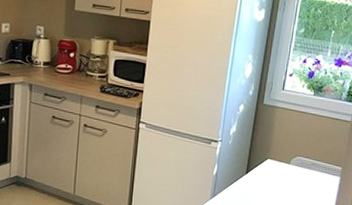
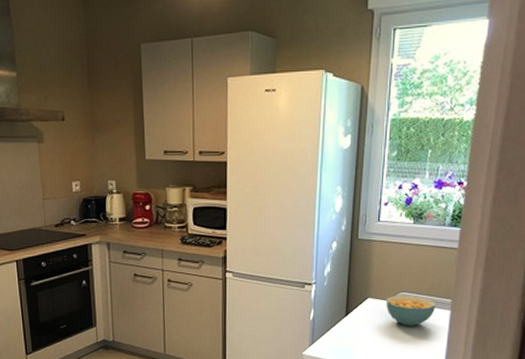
cereal bowl: none [283,159,328,188] -> present [385,295,436,326]

